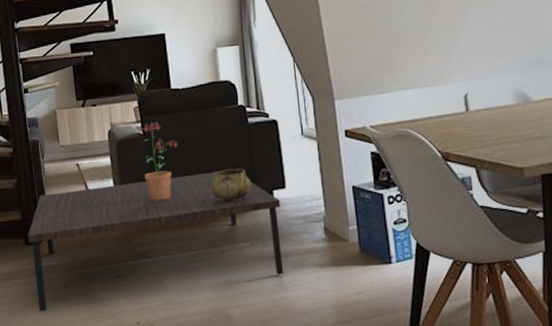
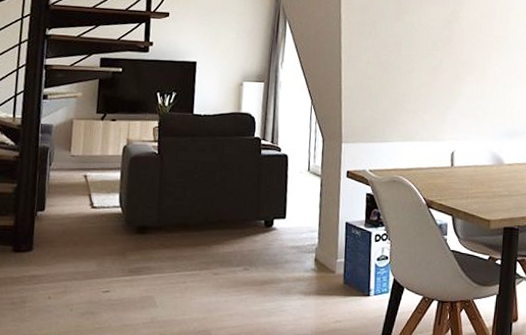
coffee table: present [28,172,284,311] -> none [15,196,278,322]
potted plant: present [142,122,178,201] -> none [152,143,191,219]
decorative bowl: present [210,168,252,202] -> none [215,195,255,227]

